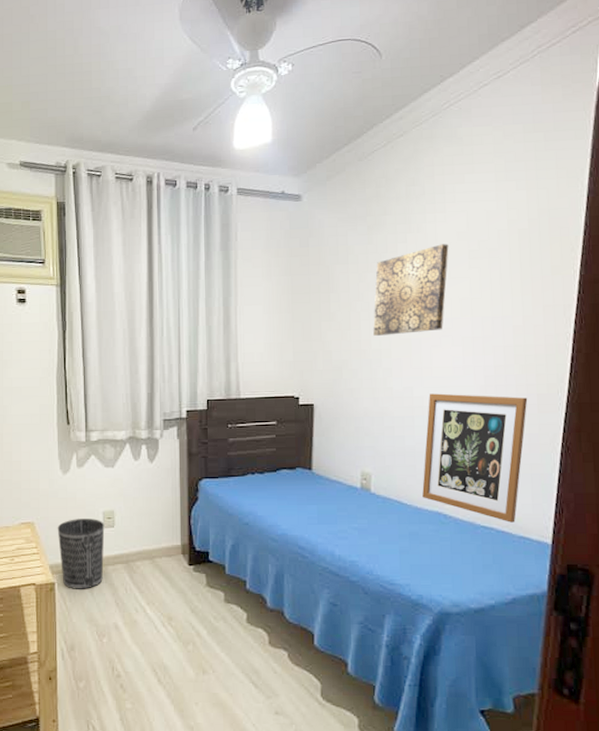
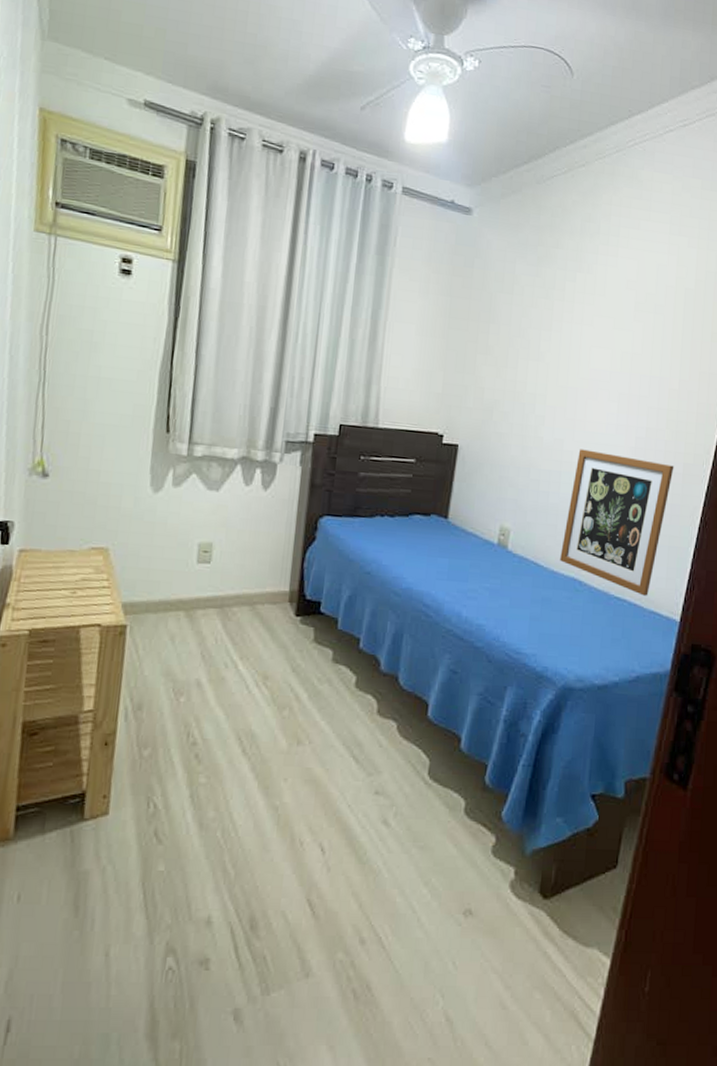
wastebasket: present [57,519,105,589] -> none [137,548,199,636]
wall art: present [373,244,449,336] -> none [530,290,617,382]

